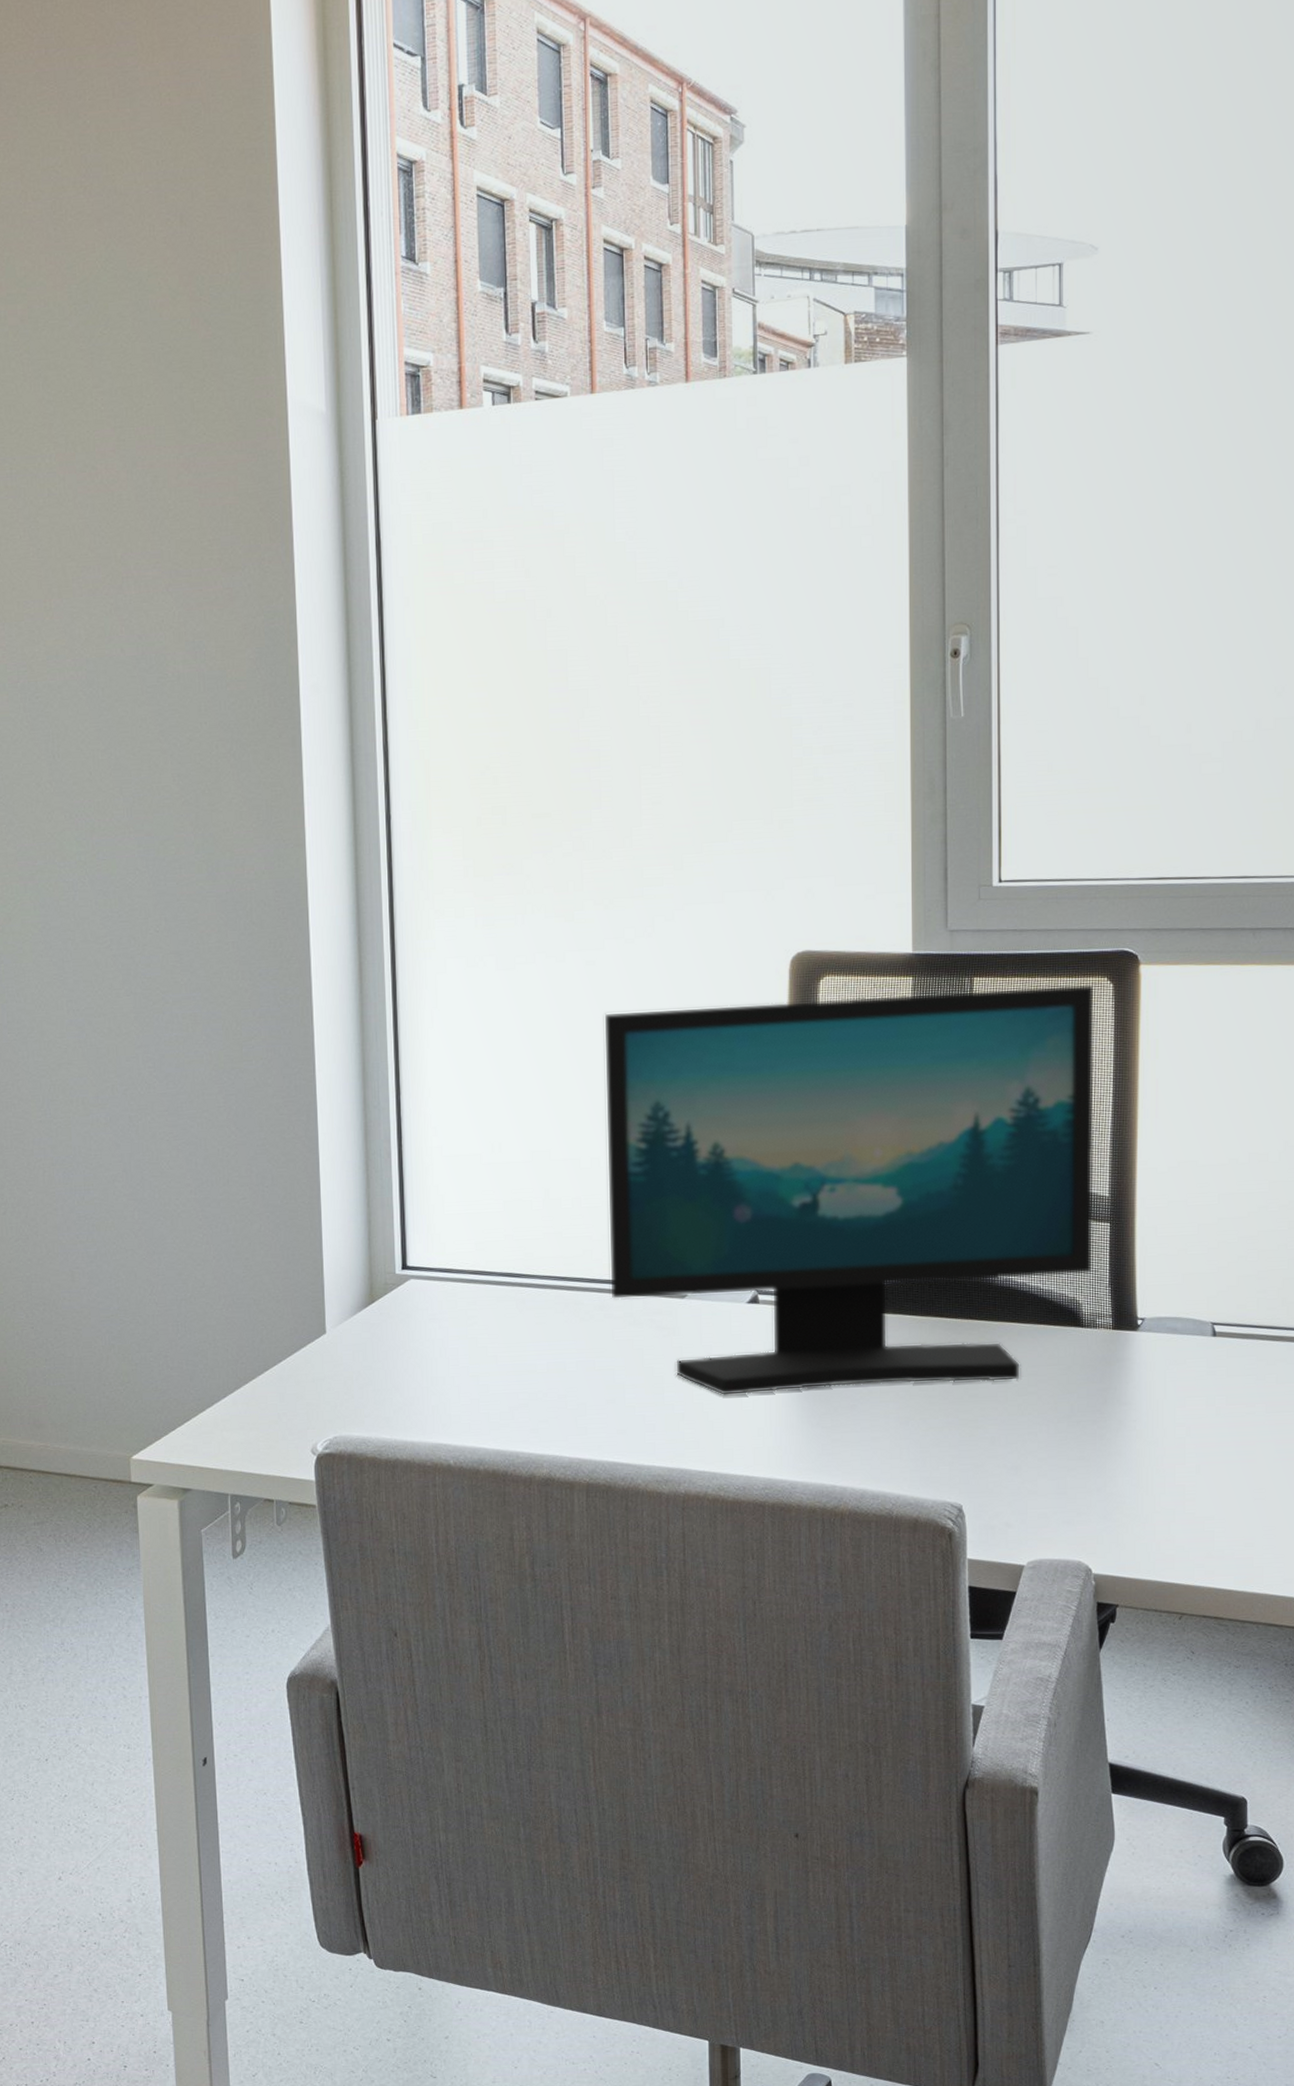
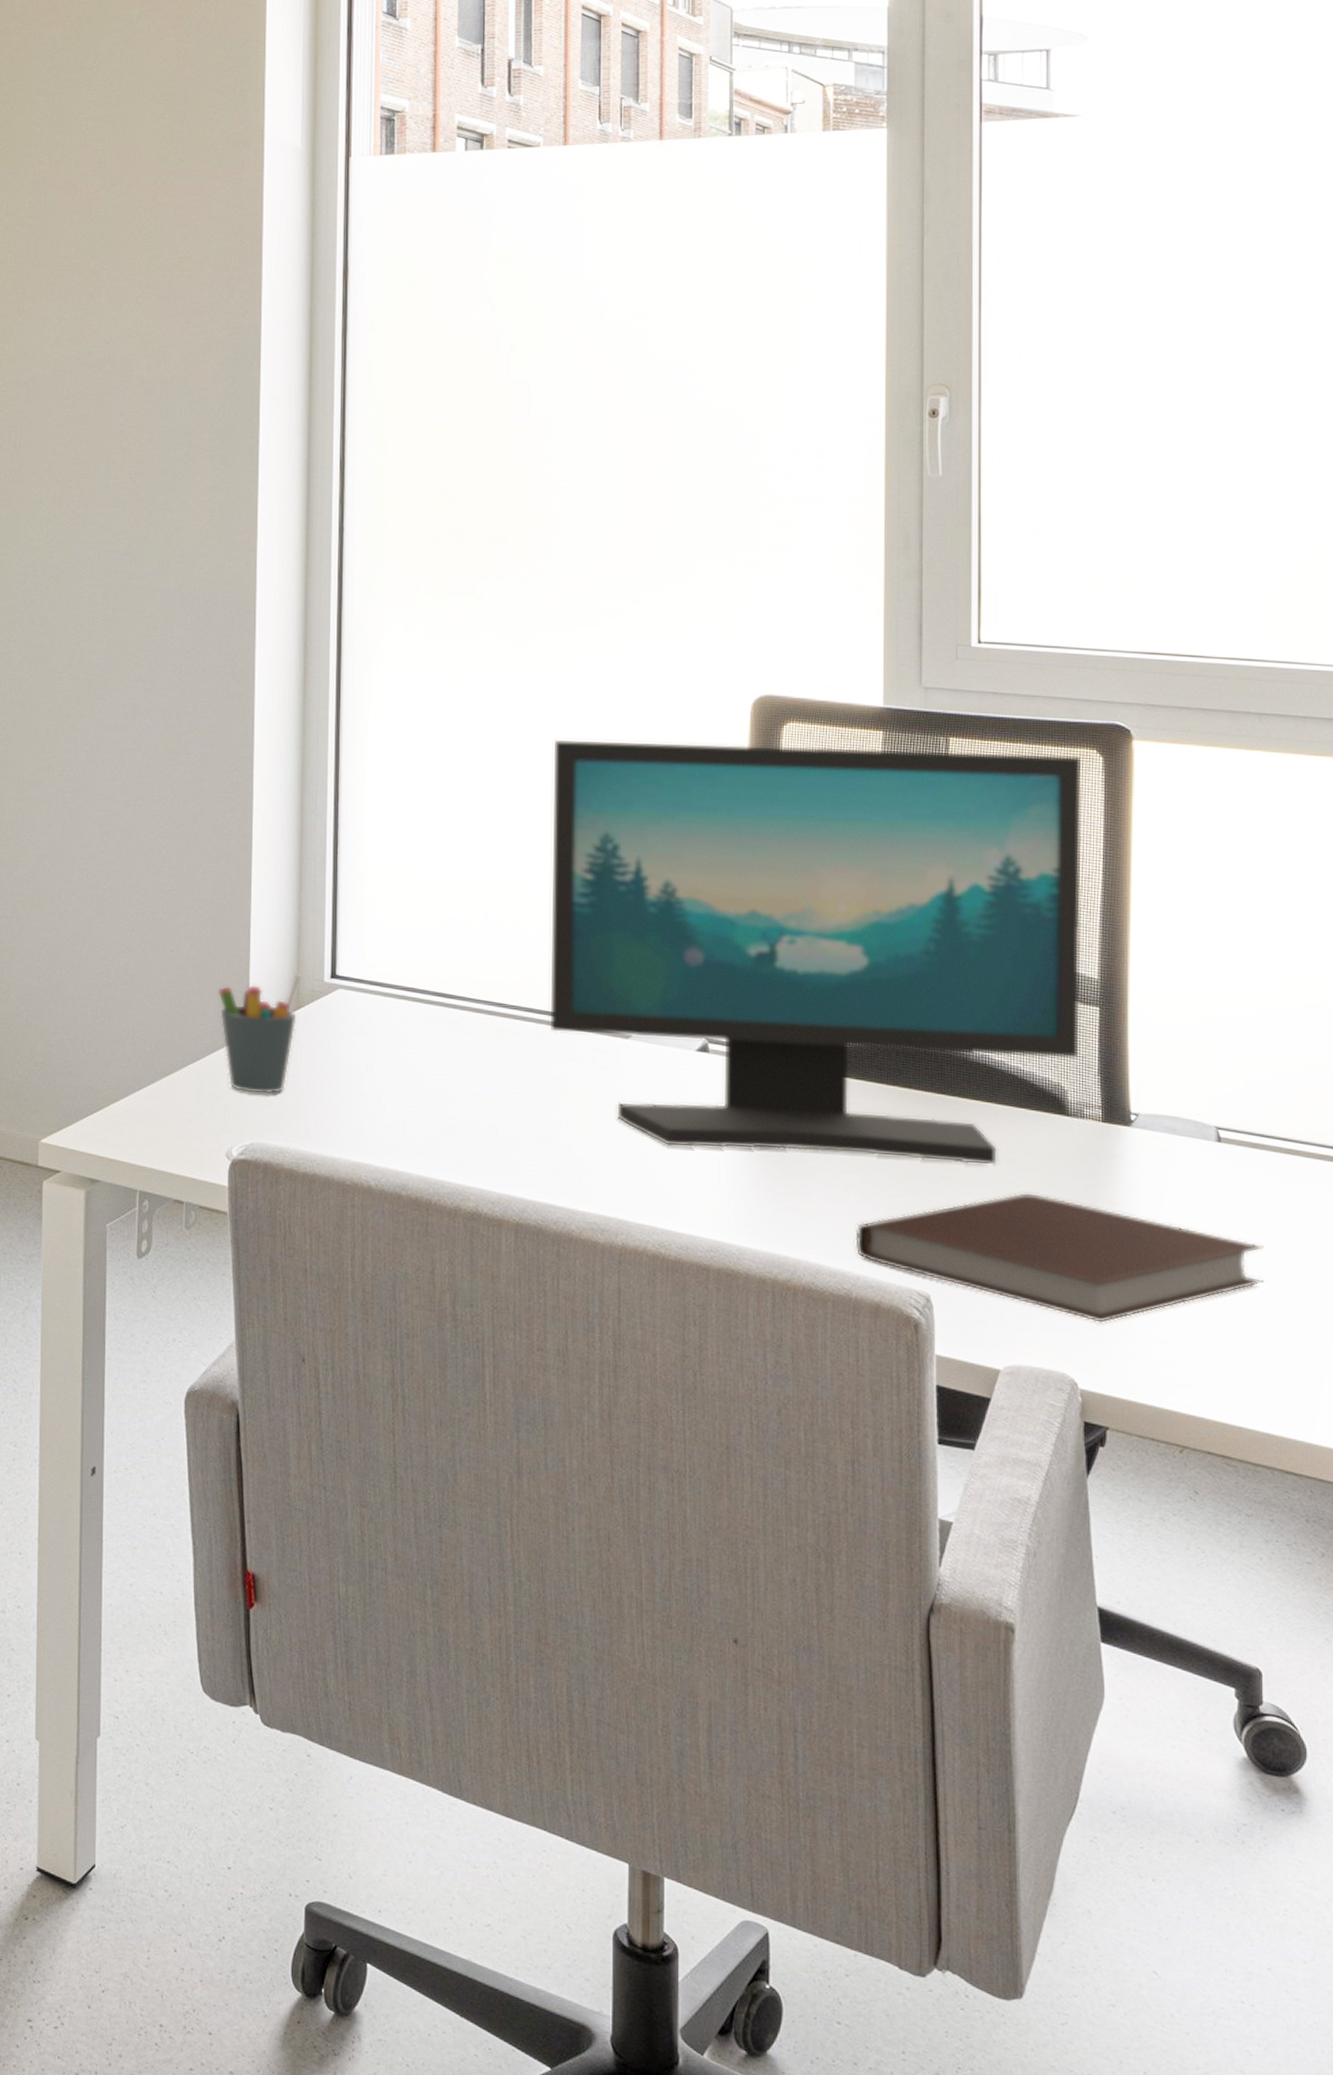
pen holder: none [293,1268,374,1389] -> present [217,973,301,1094]
notebook: none [895,1401,1253,1513] -> present [855,1192,1265,1324]

